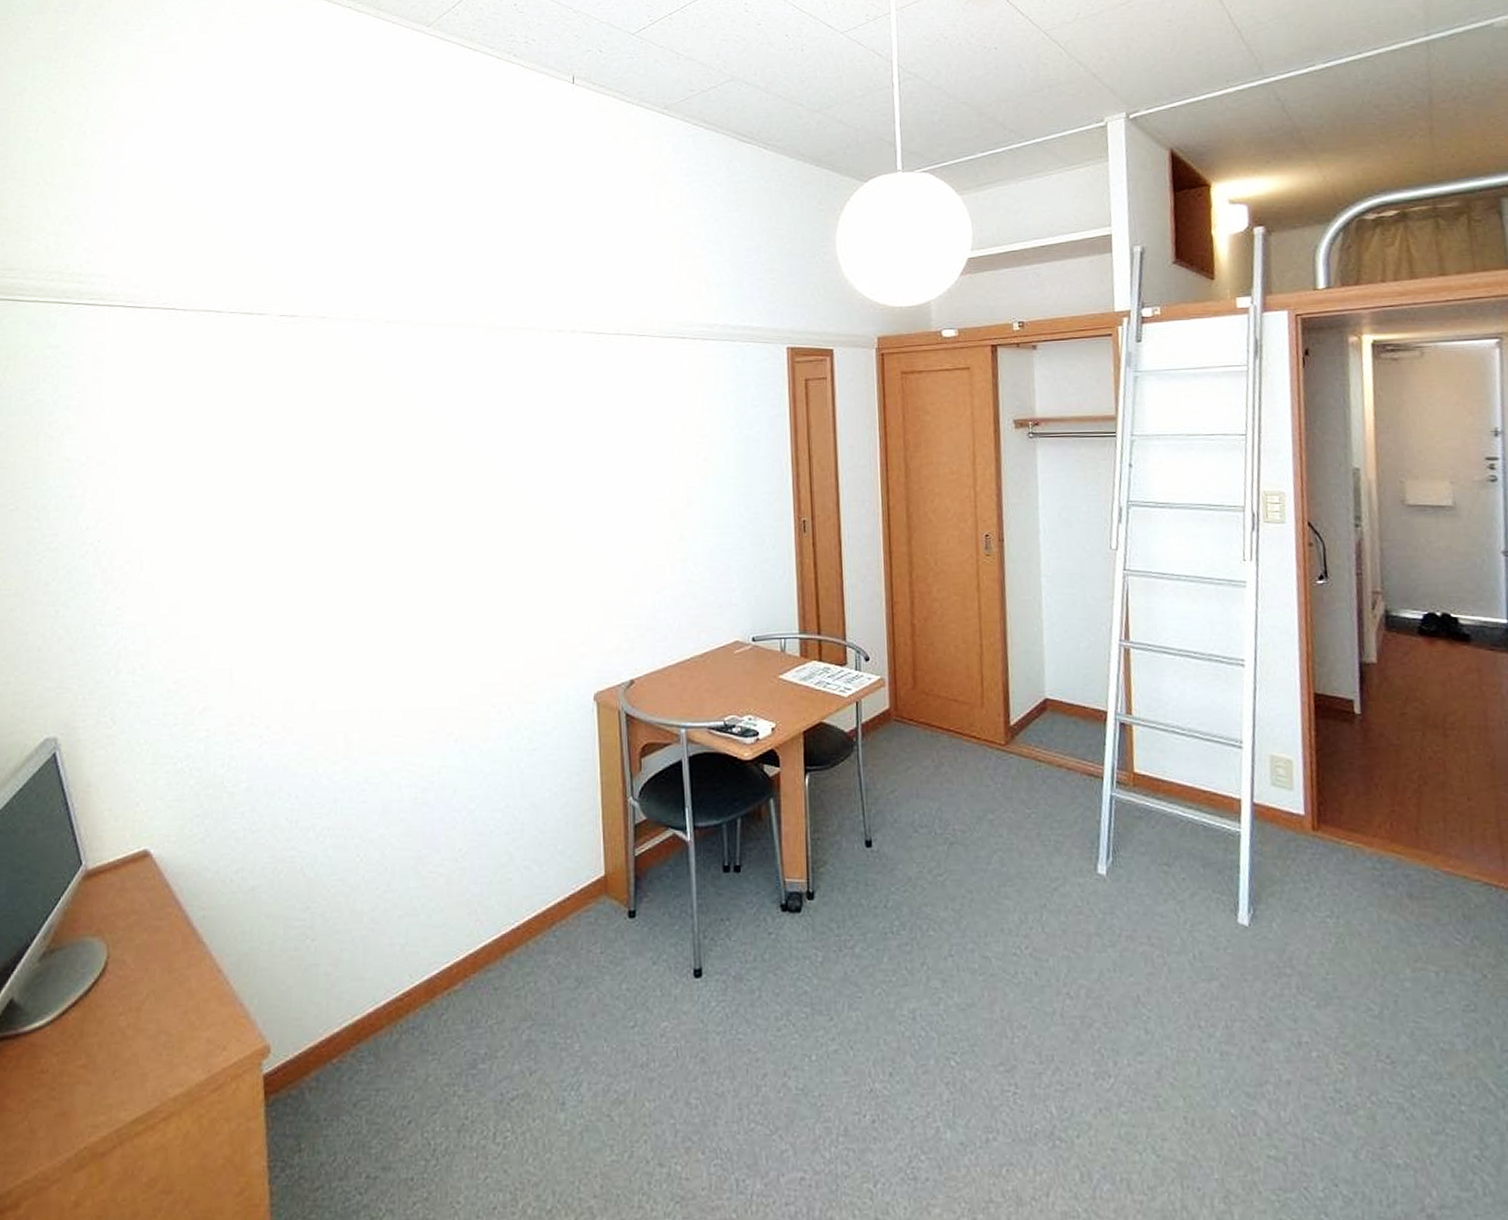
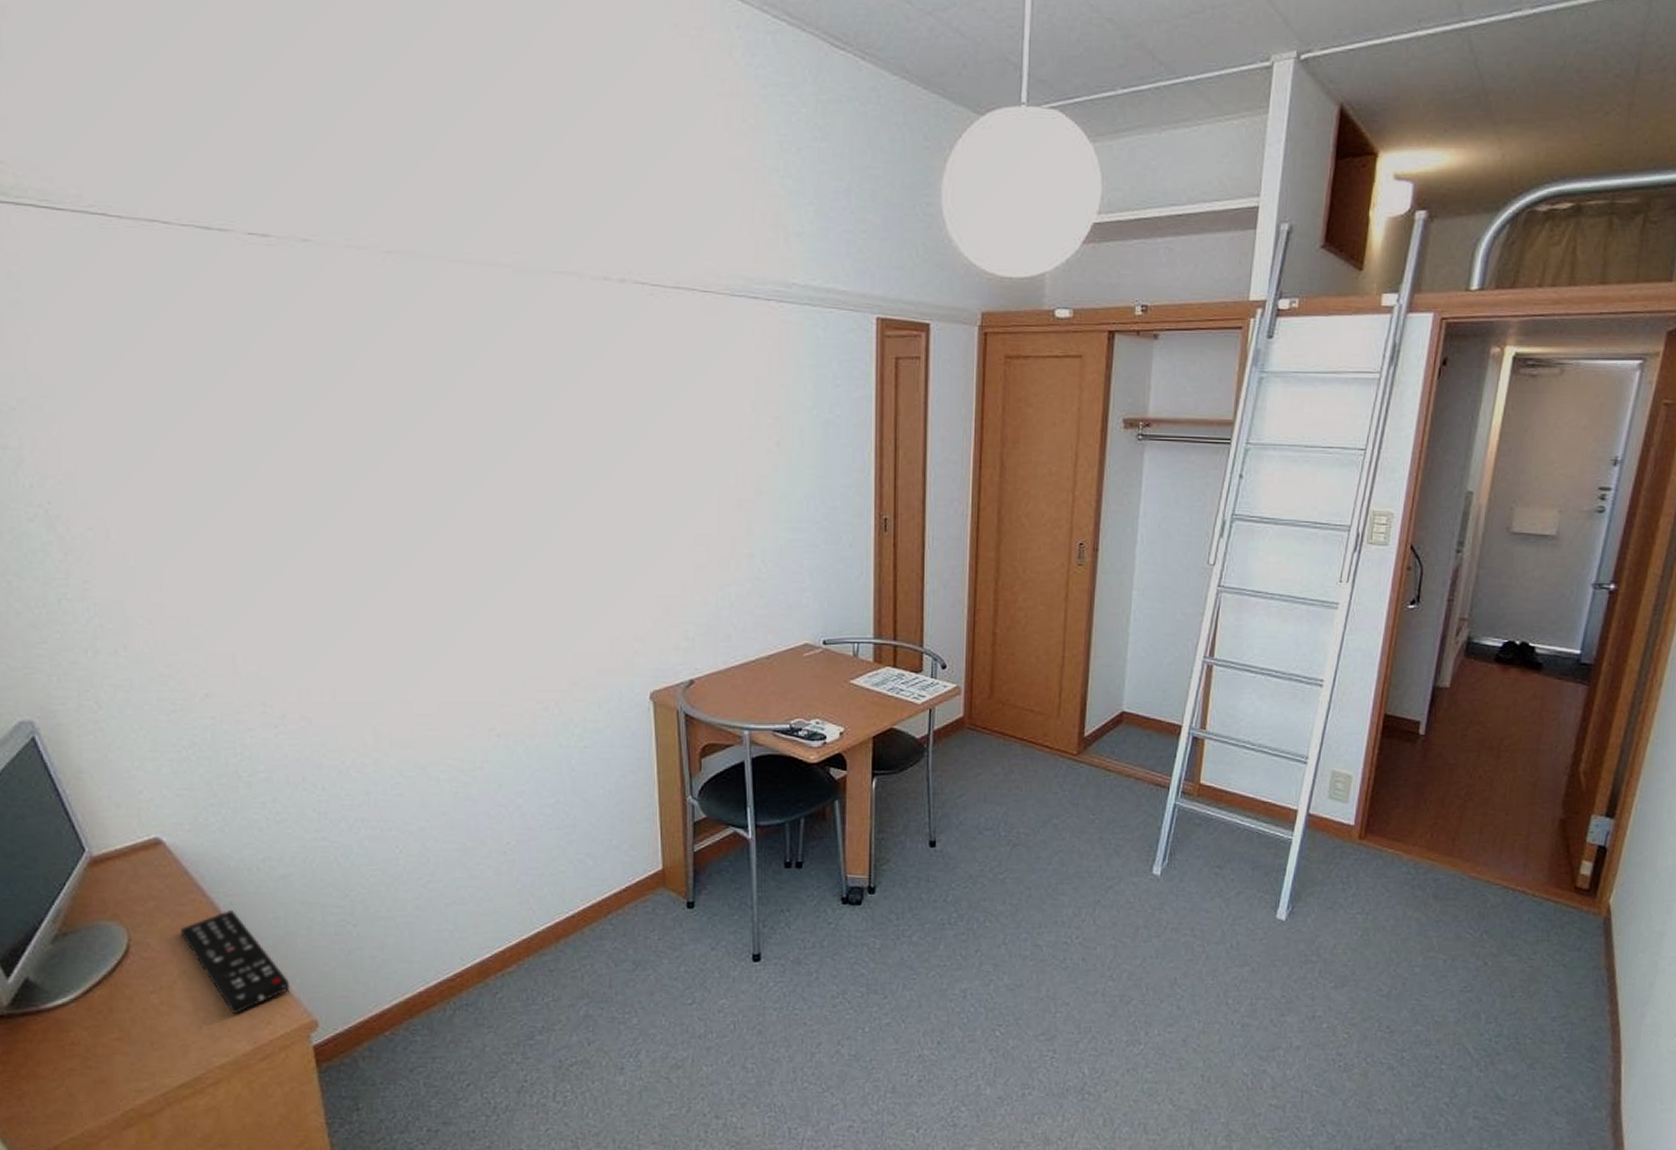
remote control: none [155,925,248,1039] -> present [181,910,291,1015]

